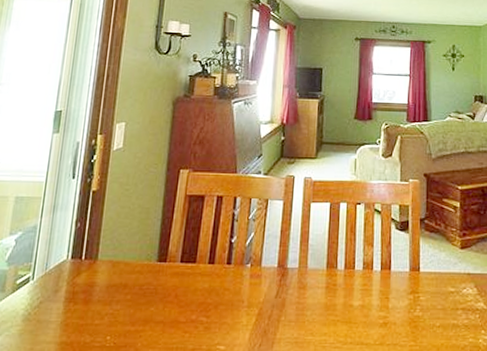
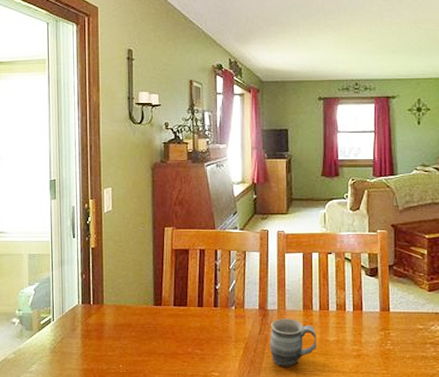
mug: none [286,279,340,339] -> present [269,319,316,367]

